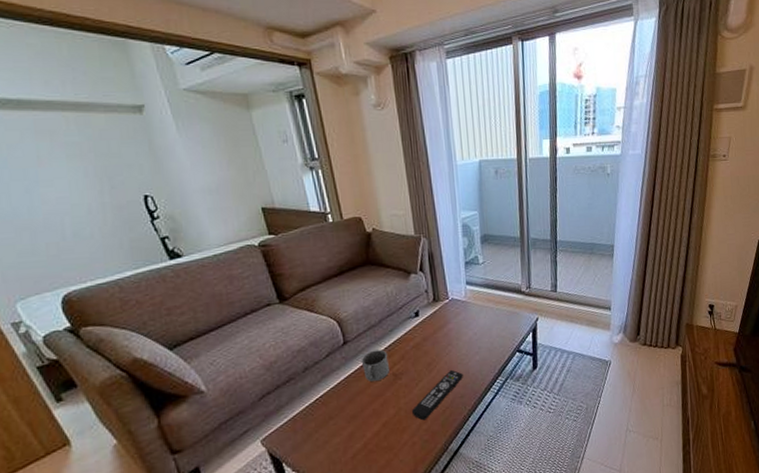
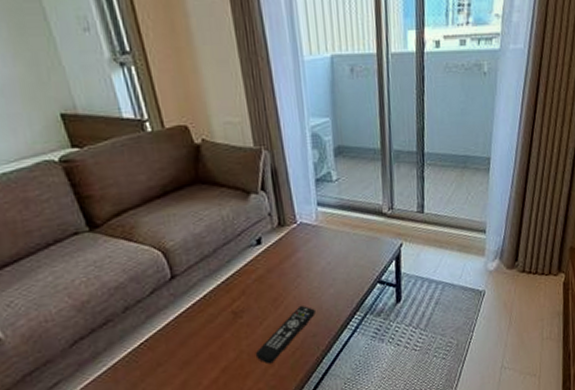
mug: present [361,349,389,382] -> none [193,283,228,322]

